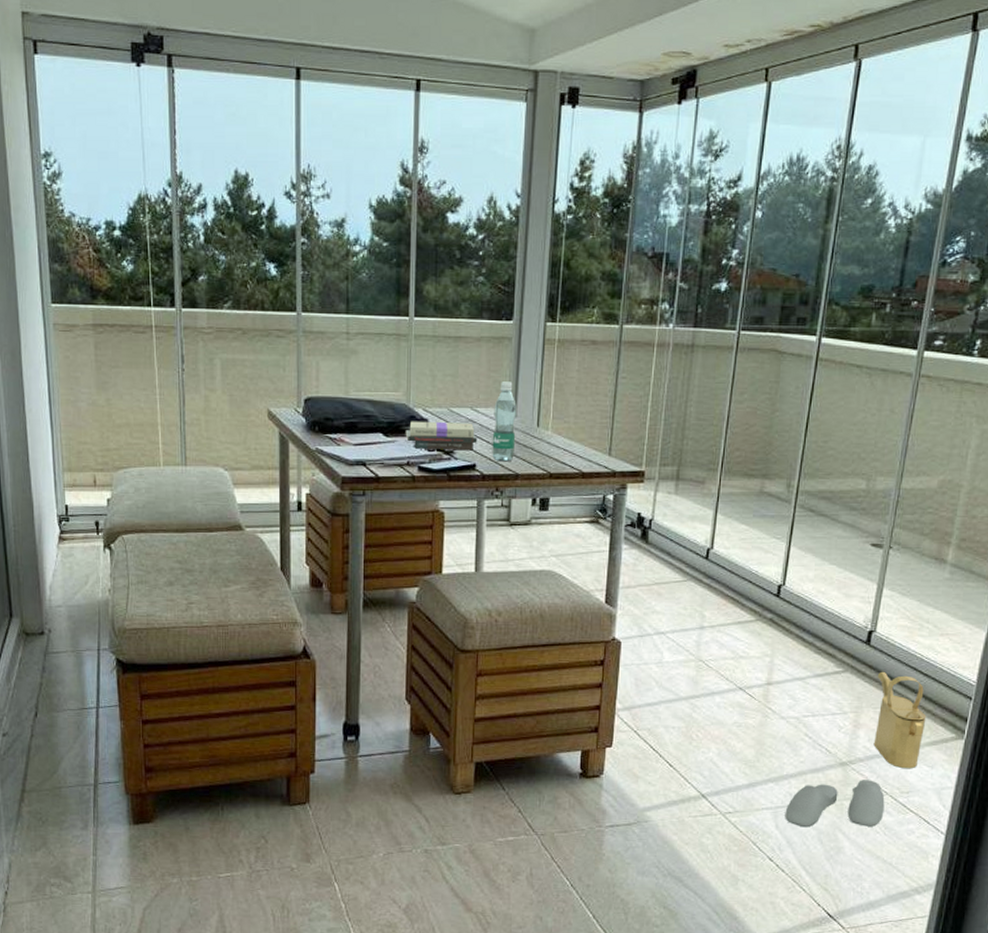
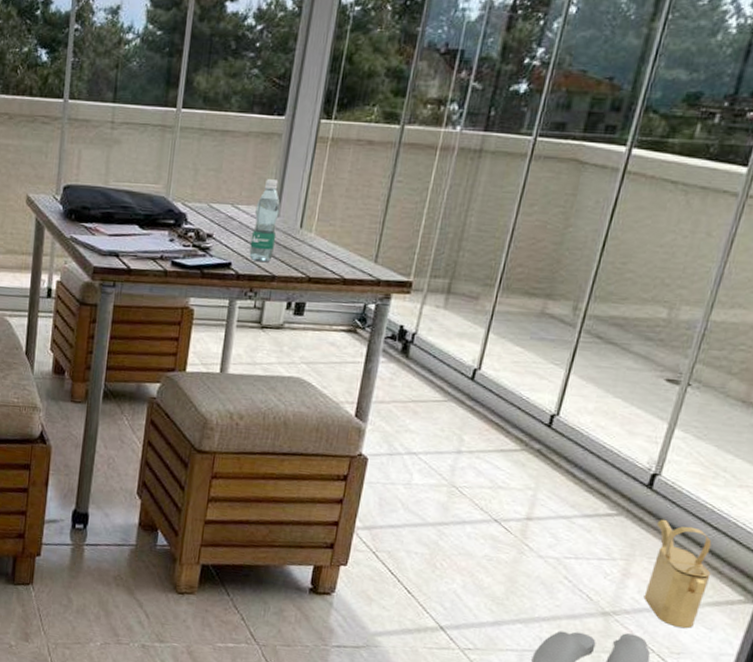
books: present [405,421,478,451] -> none [161,214,236,249]

